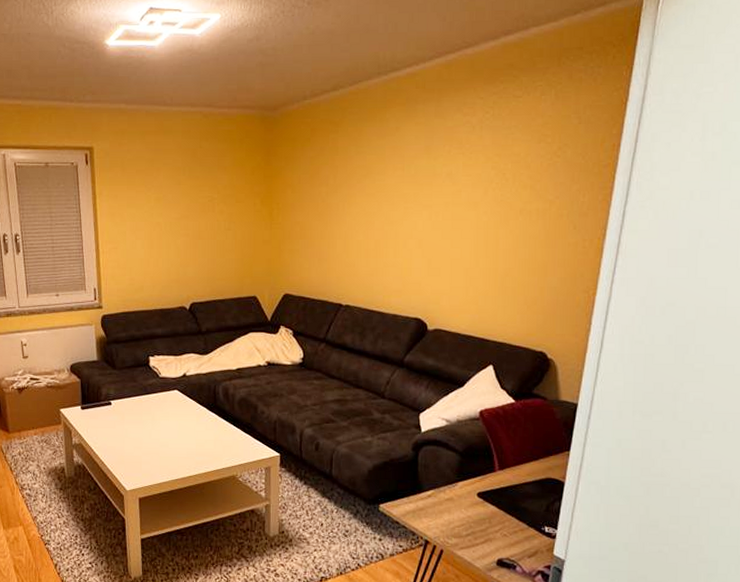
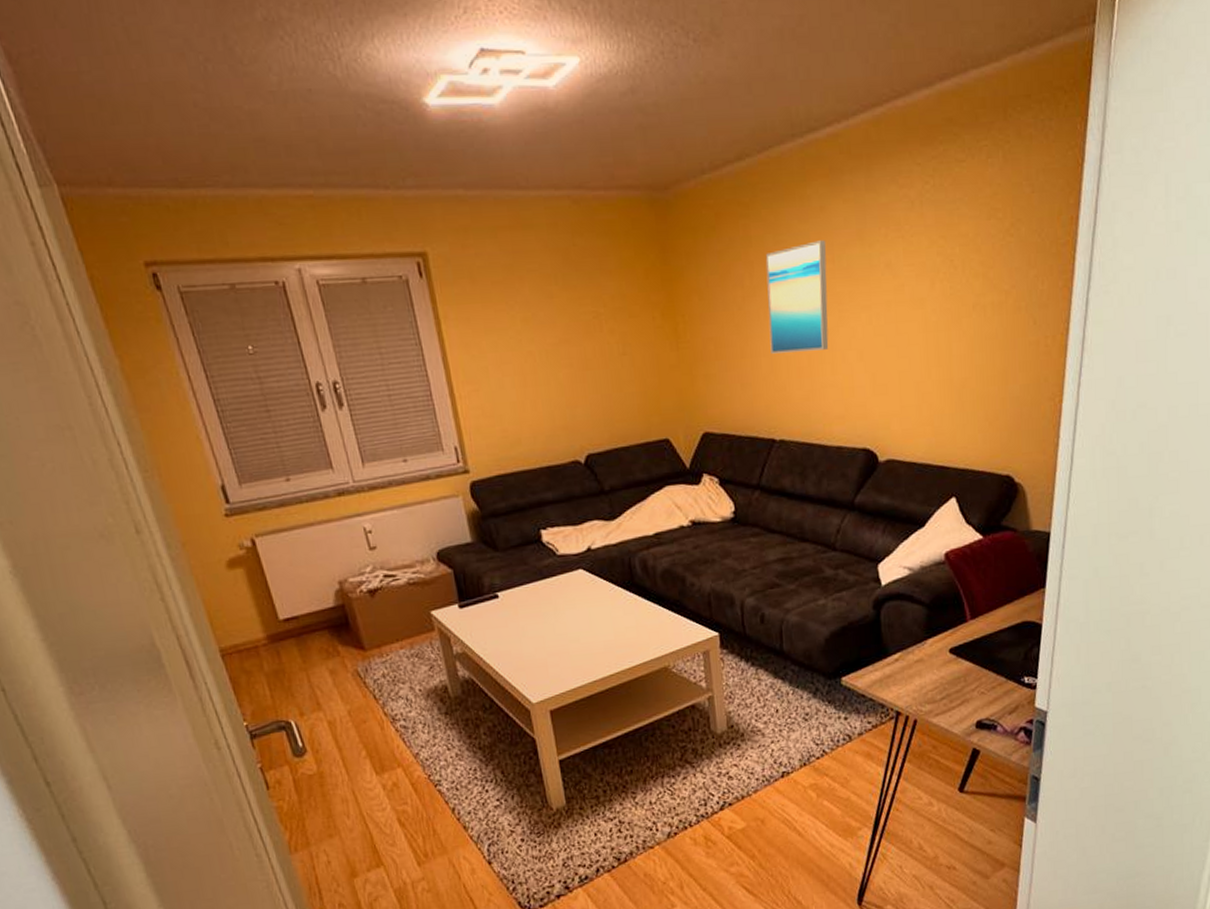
wall art: none [345,153,399,237] -> present [765,240,829,354]

